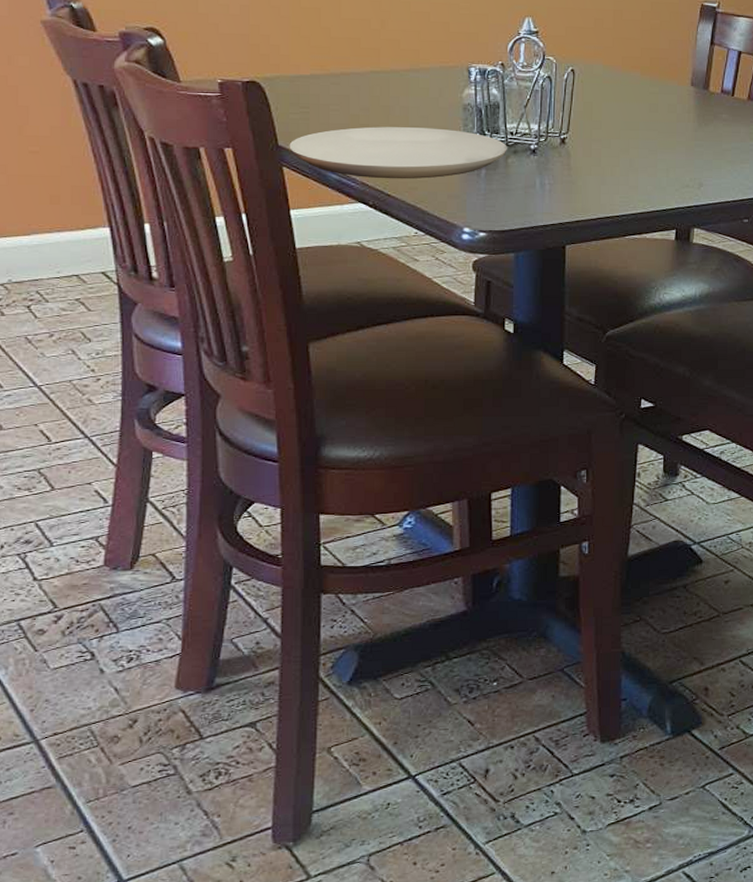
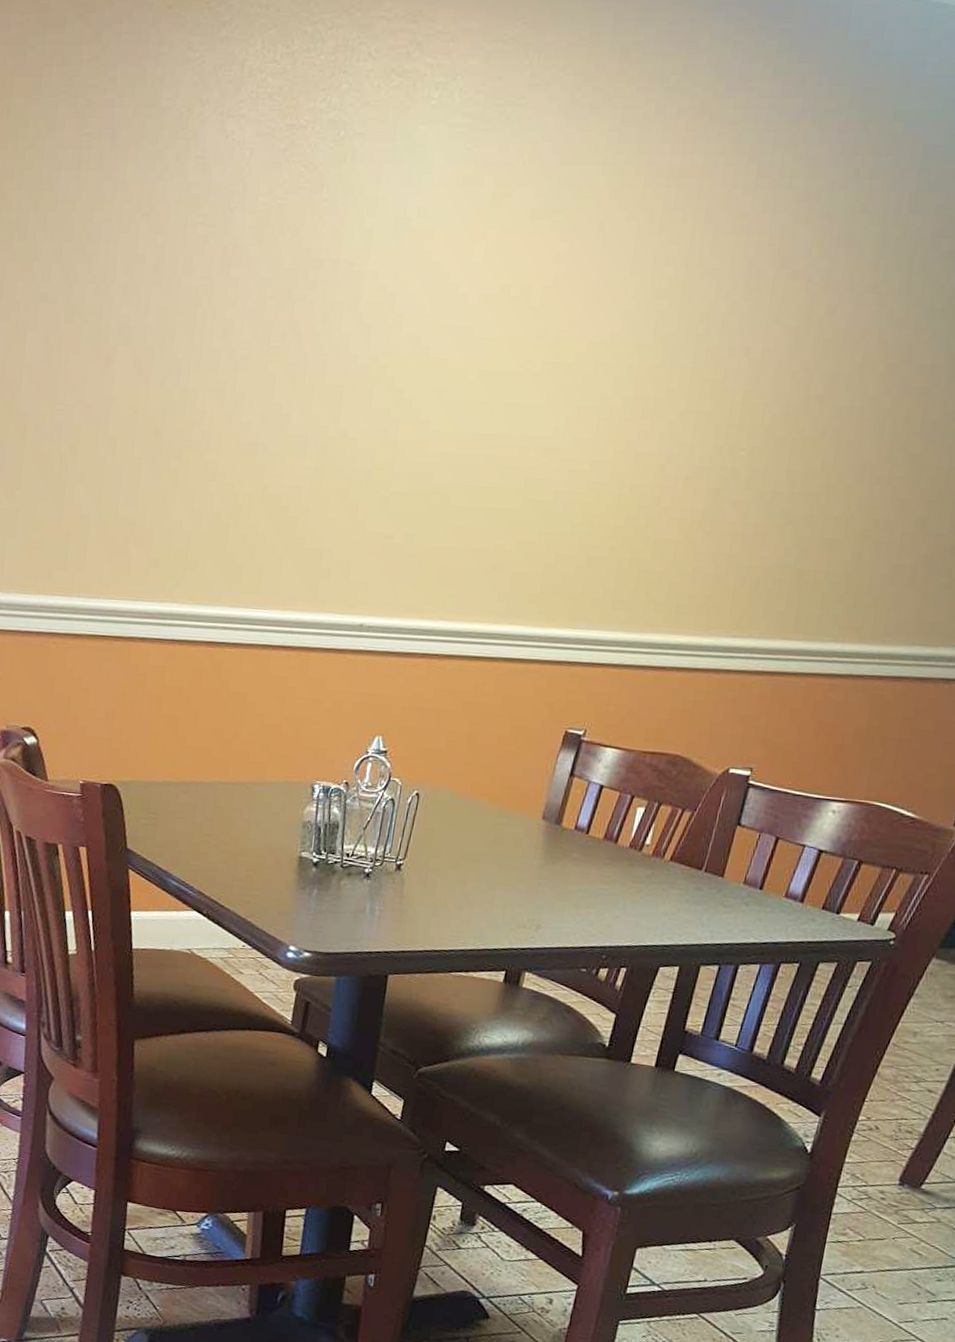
plate: present [289,126,507,179] -> none [136,836,342,894]

